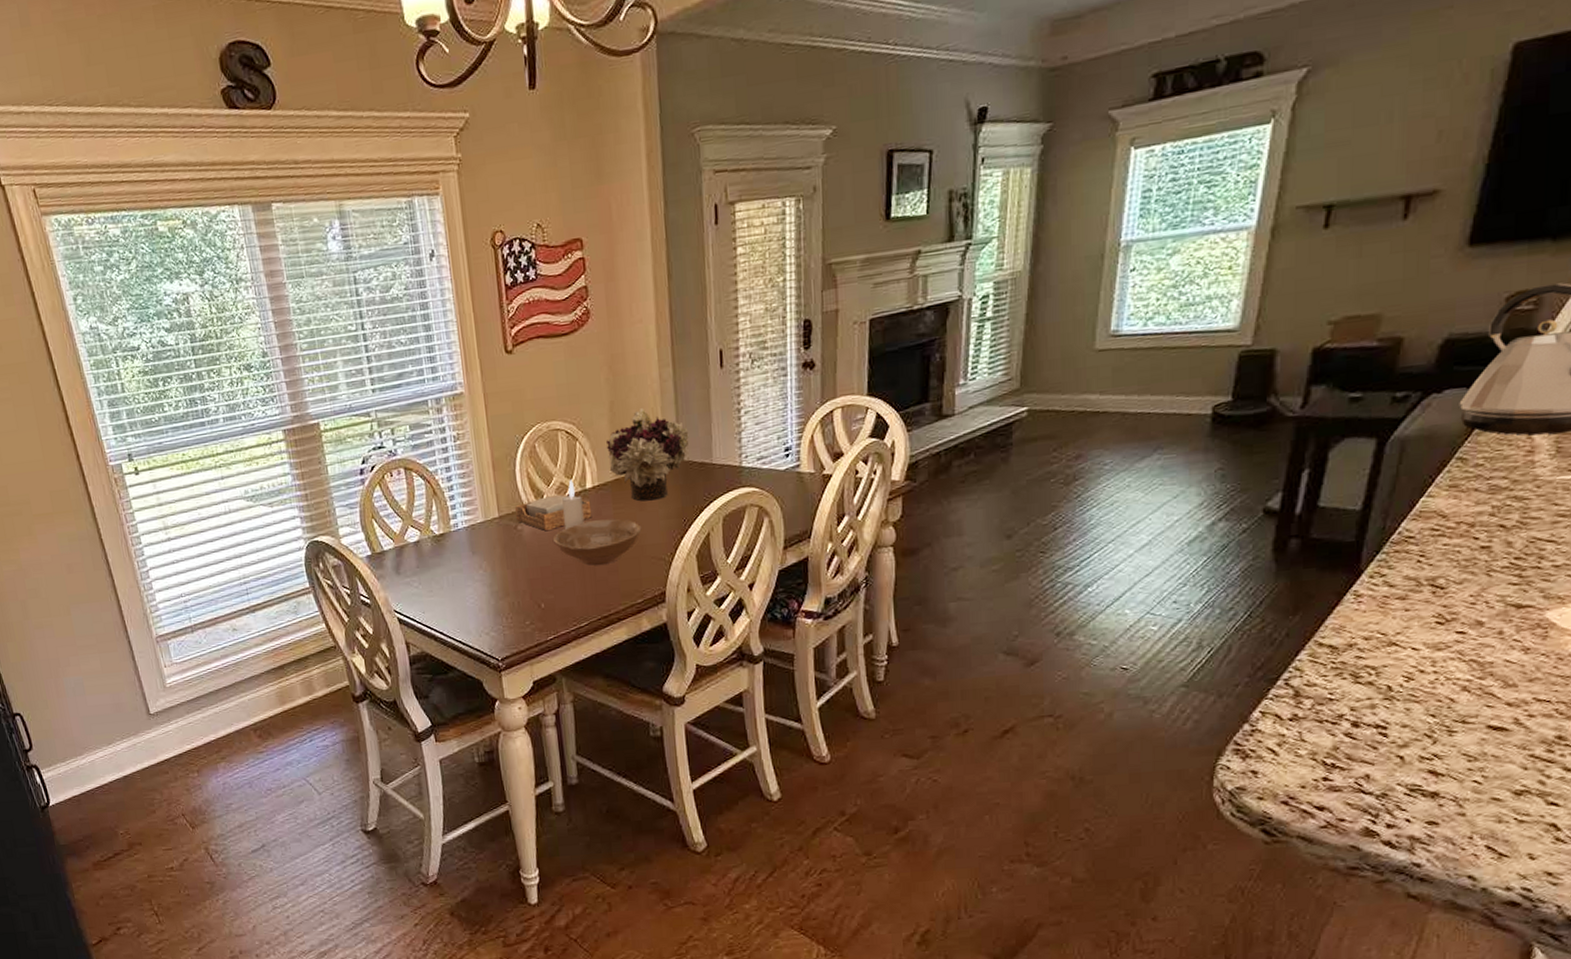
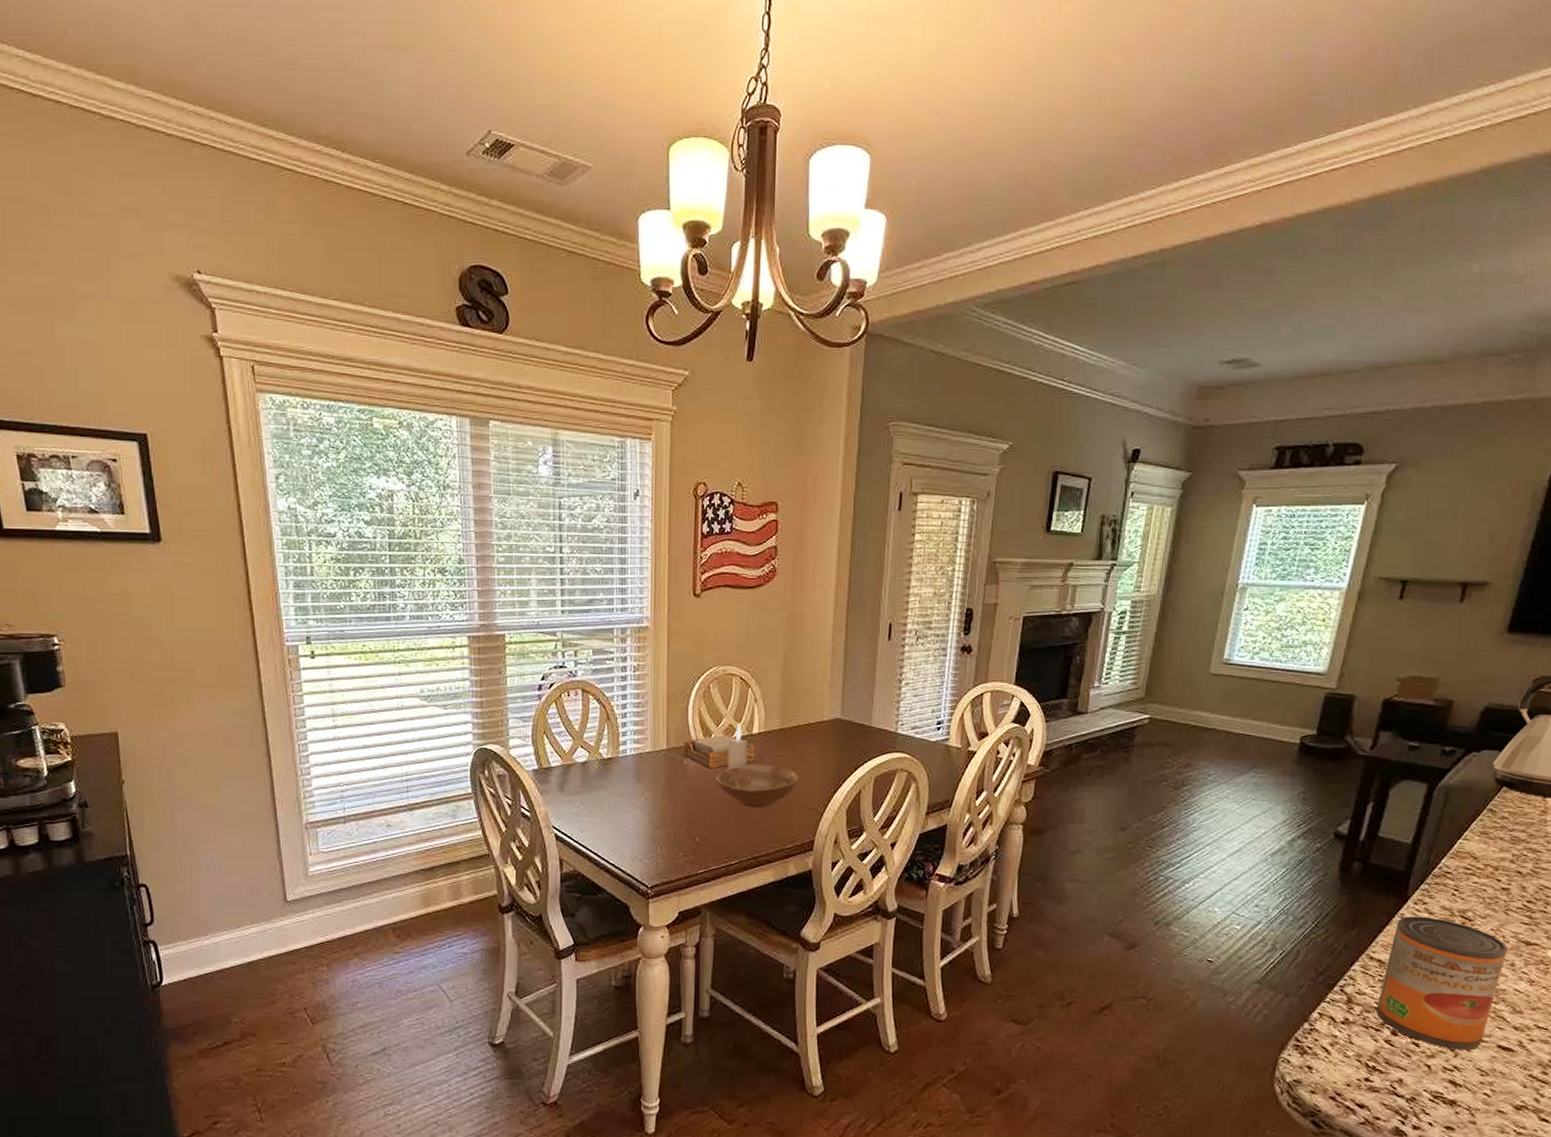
flower arrangement: present [605,408,689,502] -> none [775,666,853,753]
can: none [1330,590,1493,736] -> present [1376,916,1508,1050]

